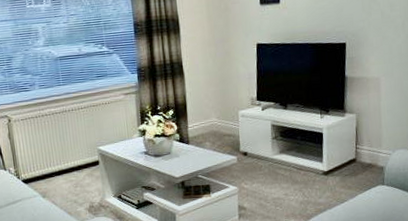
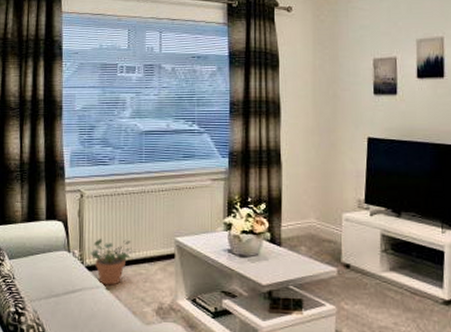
potted plant: none [24,153,64,194] -> present [90,239,136,286]

